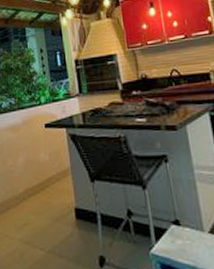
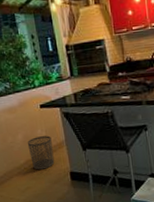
waste bin: none [28,161,58,202] -> present [27,136,55,170]

